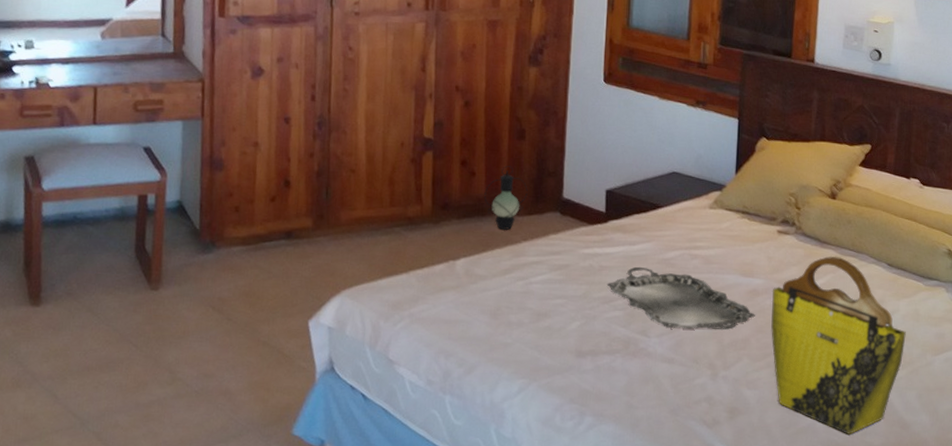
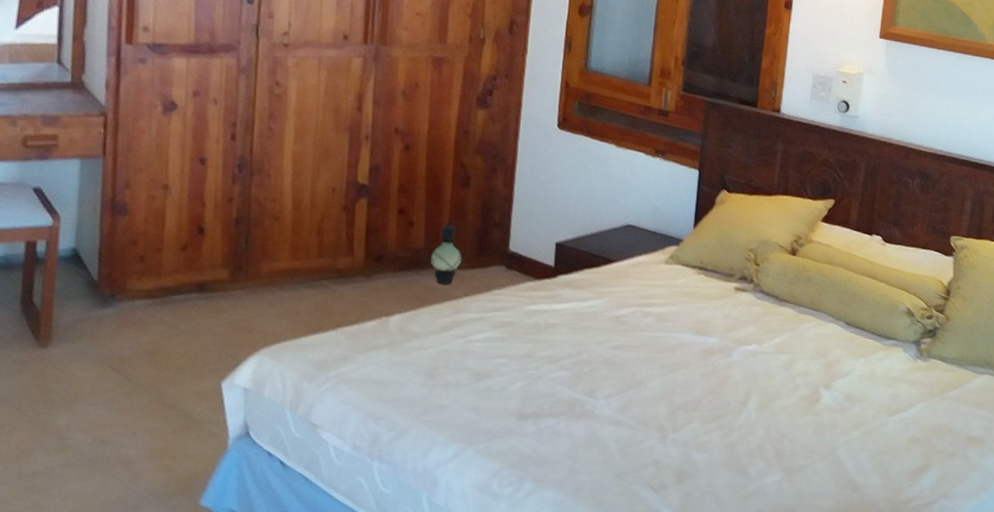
serving tray: present [606,266,755,330] -> none [553,324,708,390]
tote bag: present [771,256,906,434] -> none [724,314,861,498]

